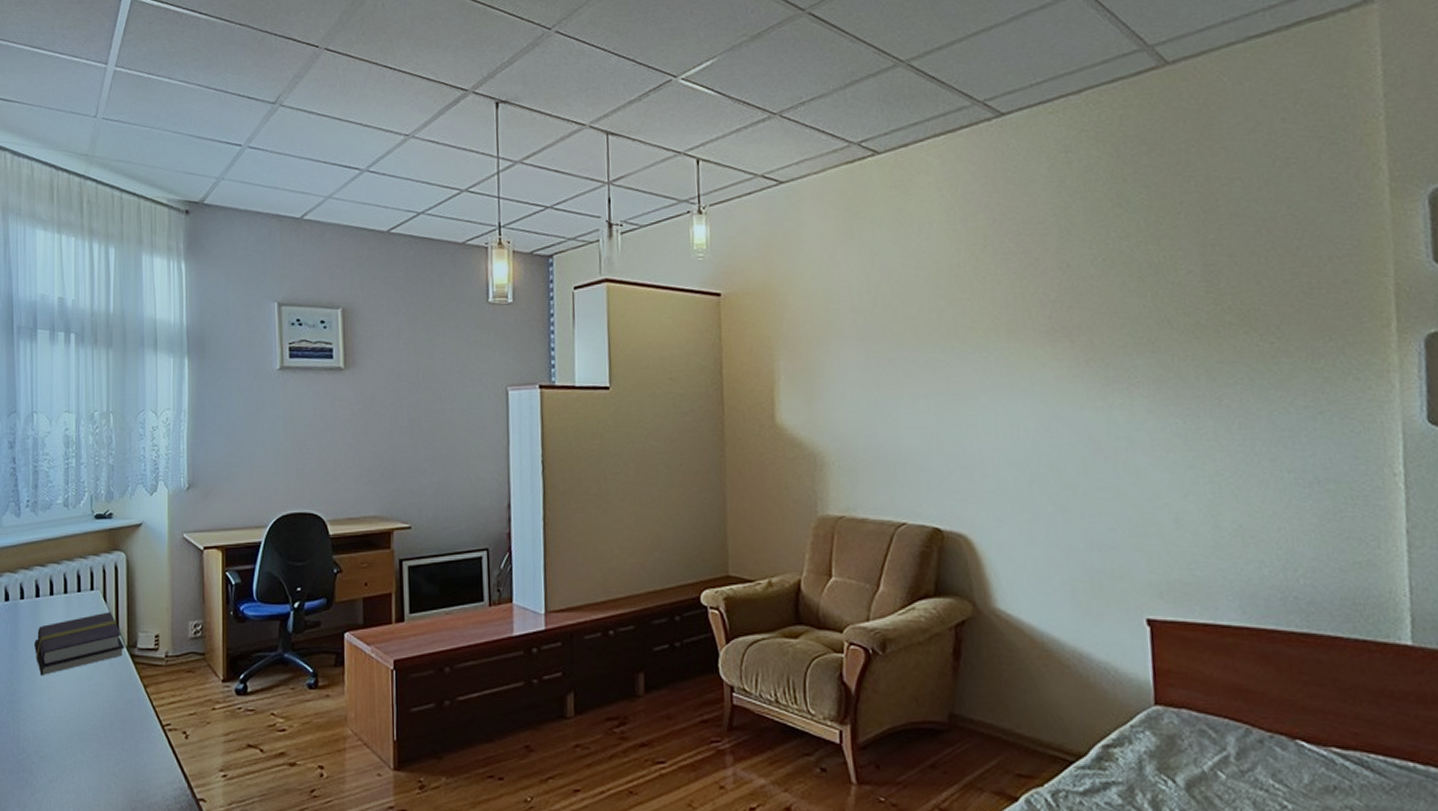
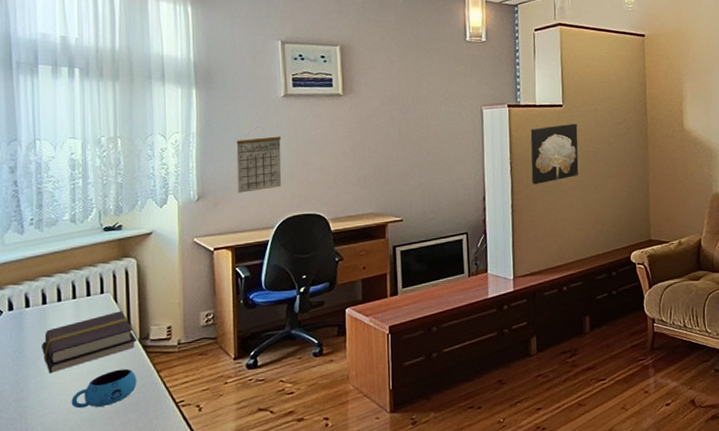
mug: none [60,679,124,720] -> present [71,368,137,409]
calendar: none [228,405,277,483] -> present [236,127,282,193]
wall art: none [568,412,631,491] -> present [530,123,579,185]

